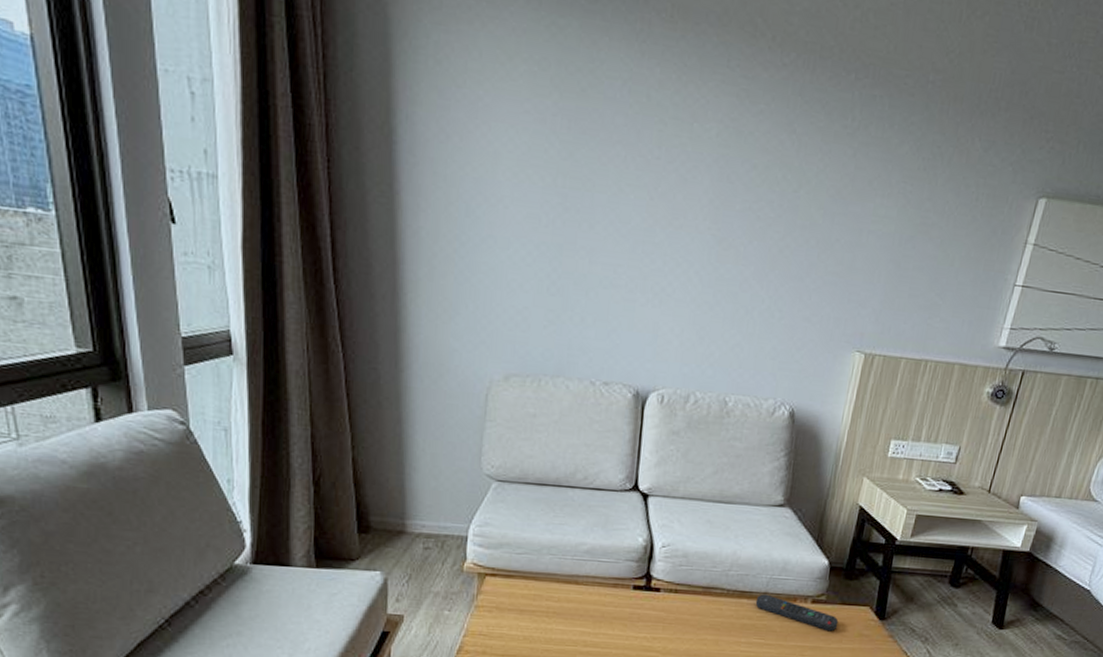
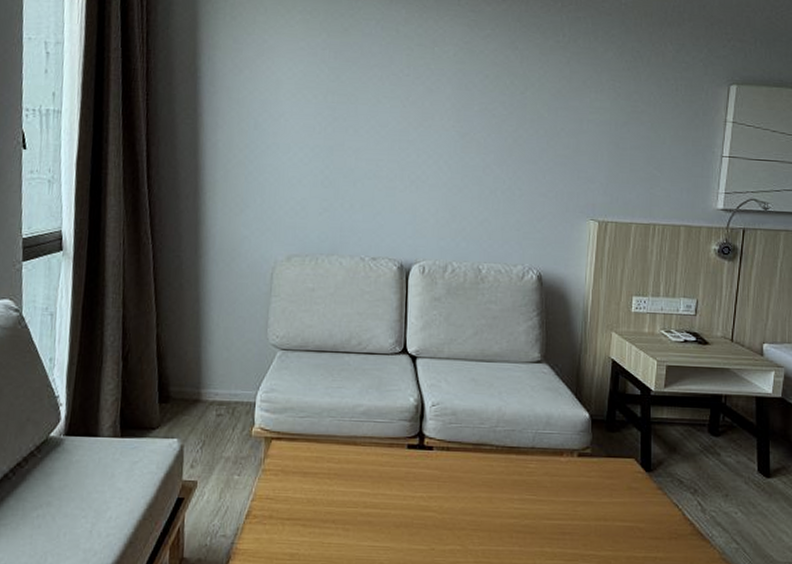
remote control: present [755,594,839,632] -> none [524,449,606,486]

